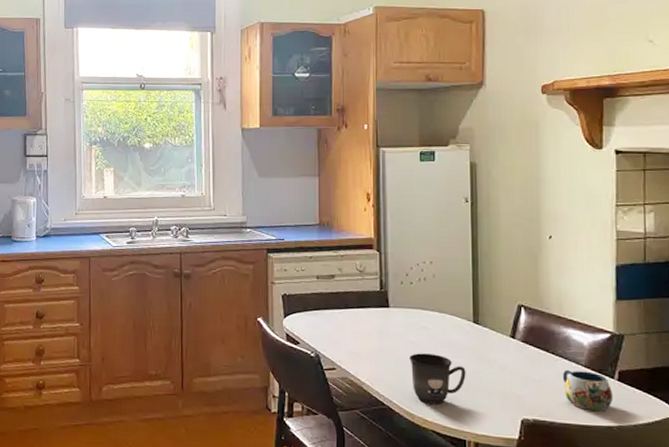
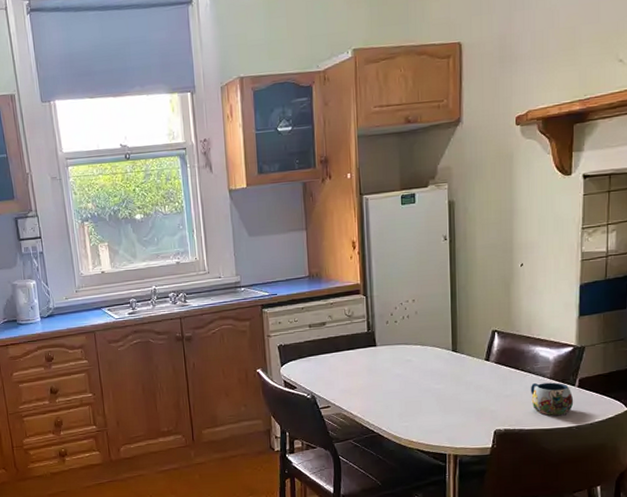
mug: present [409,353,466,405] -> none [396,383,446,427]

